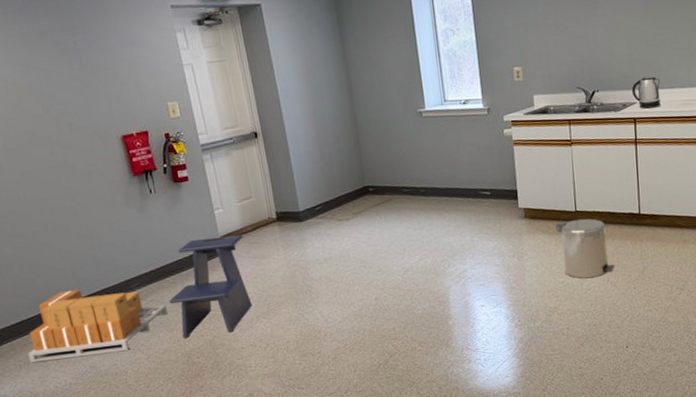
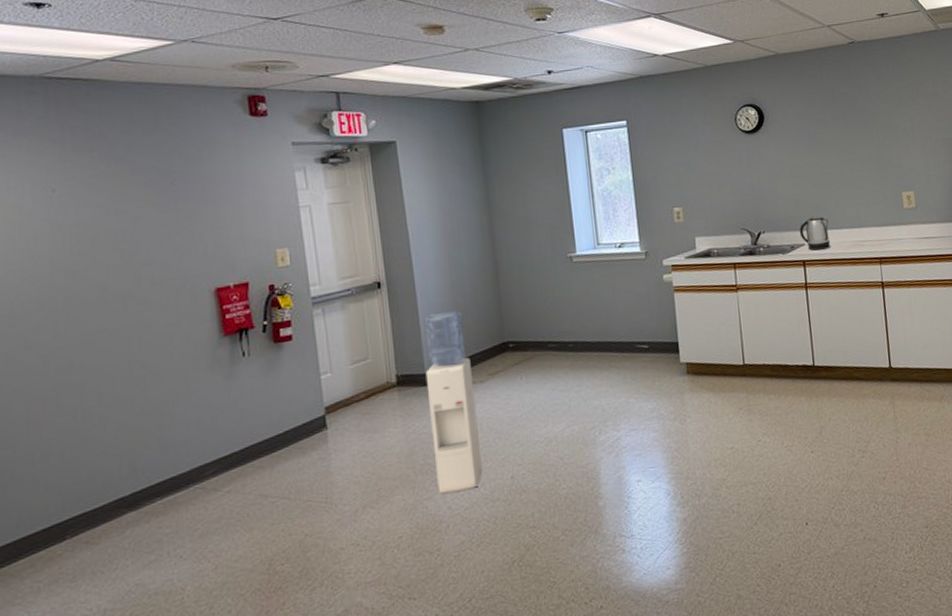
cardboard boxes: present [28,289,168,363] -> none [53,479,249,584]
step stool: present [169,235,253,338] -> none [252,404,358,539]
water cooler: none [296,158,352,309] -> present [424,310,483,494]
trash can: present [555,218,615,279] -> none [721,372,790,444]

